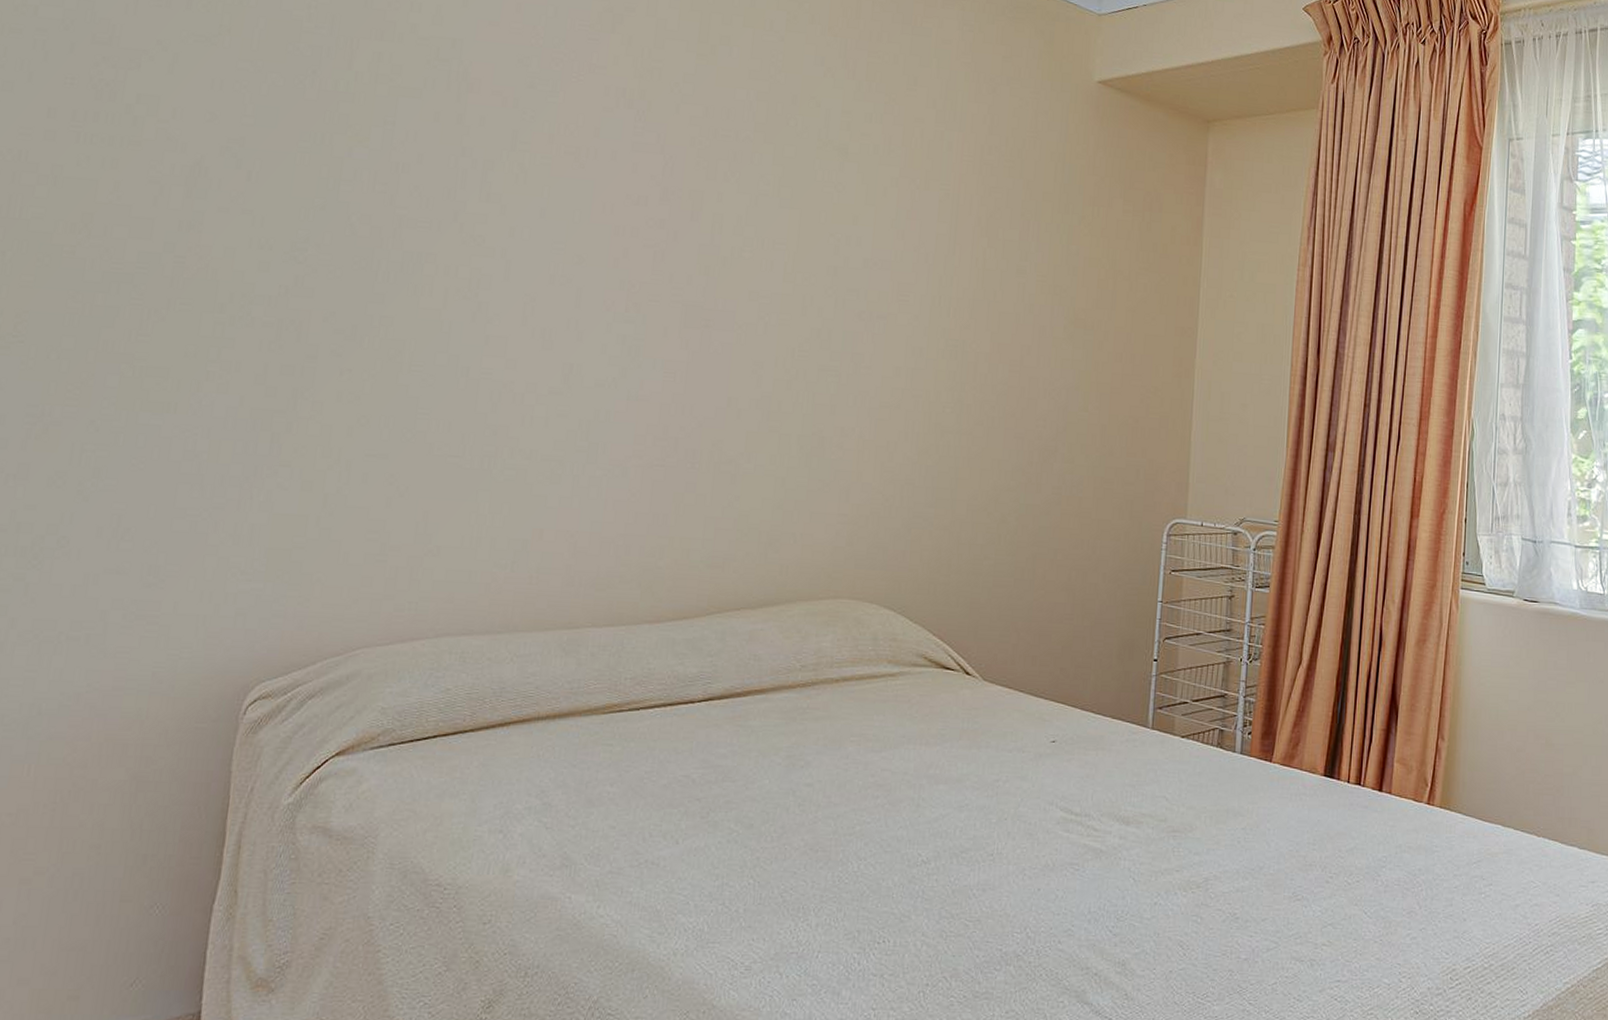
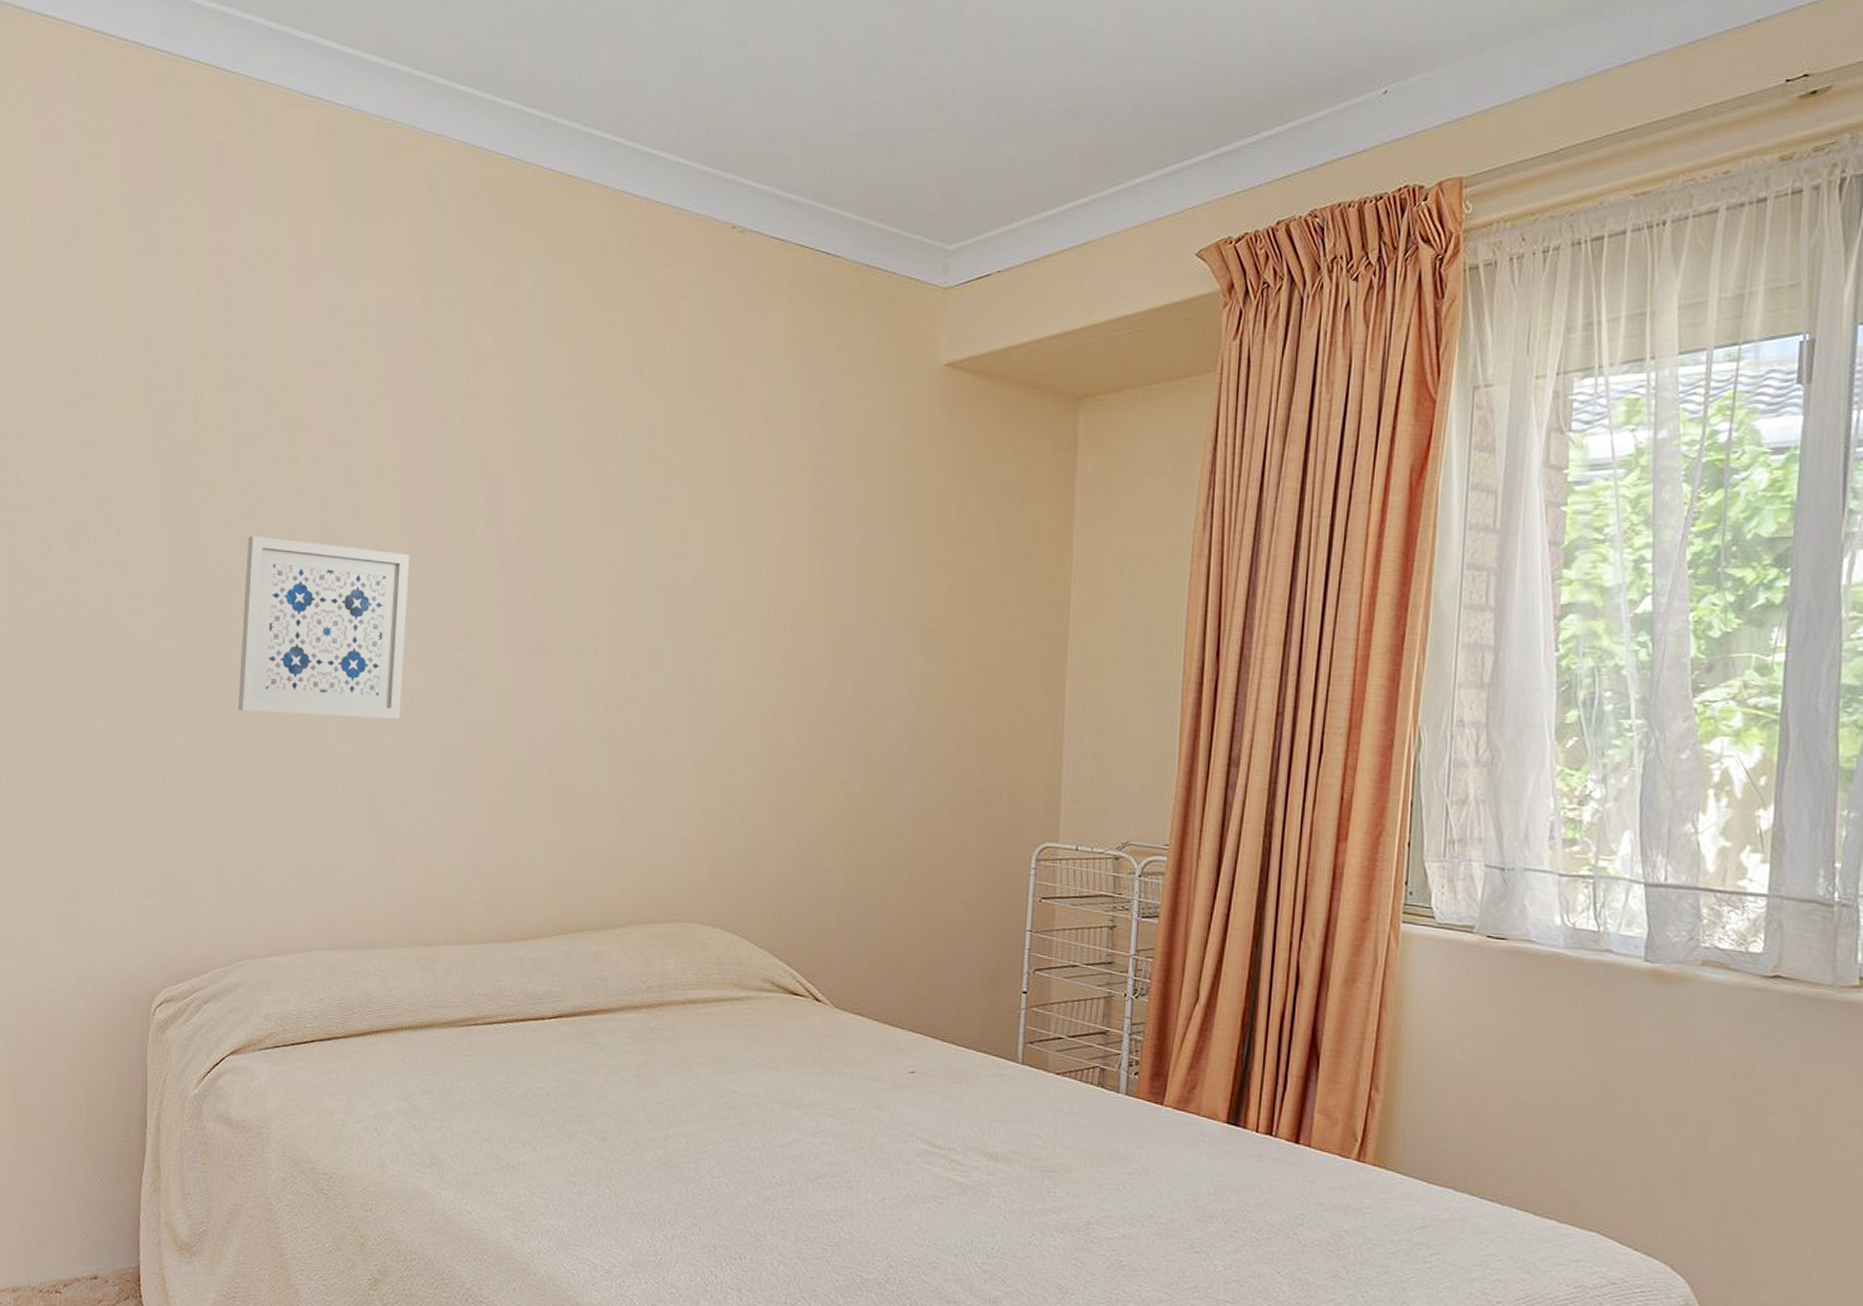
wall art: none [374,191,578,390] -> present [237,535,410,719]

